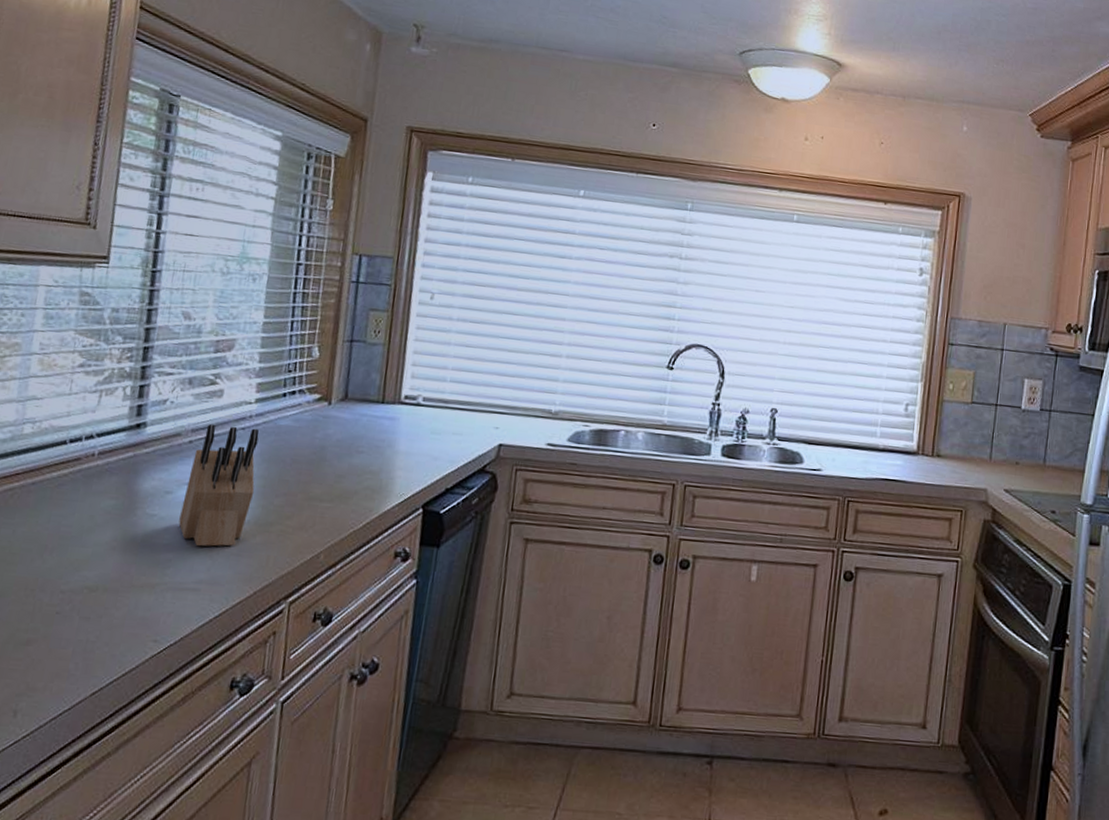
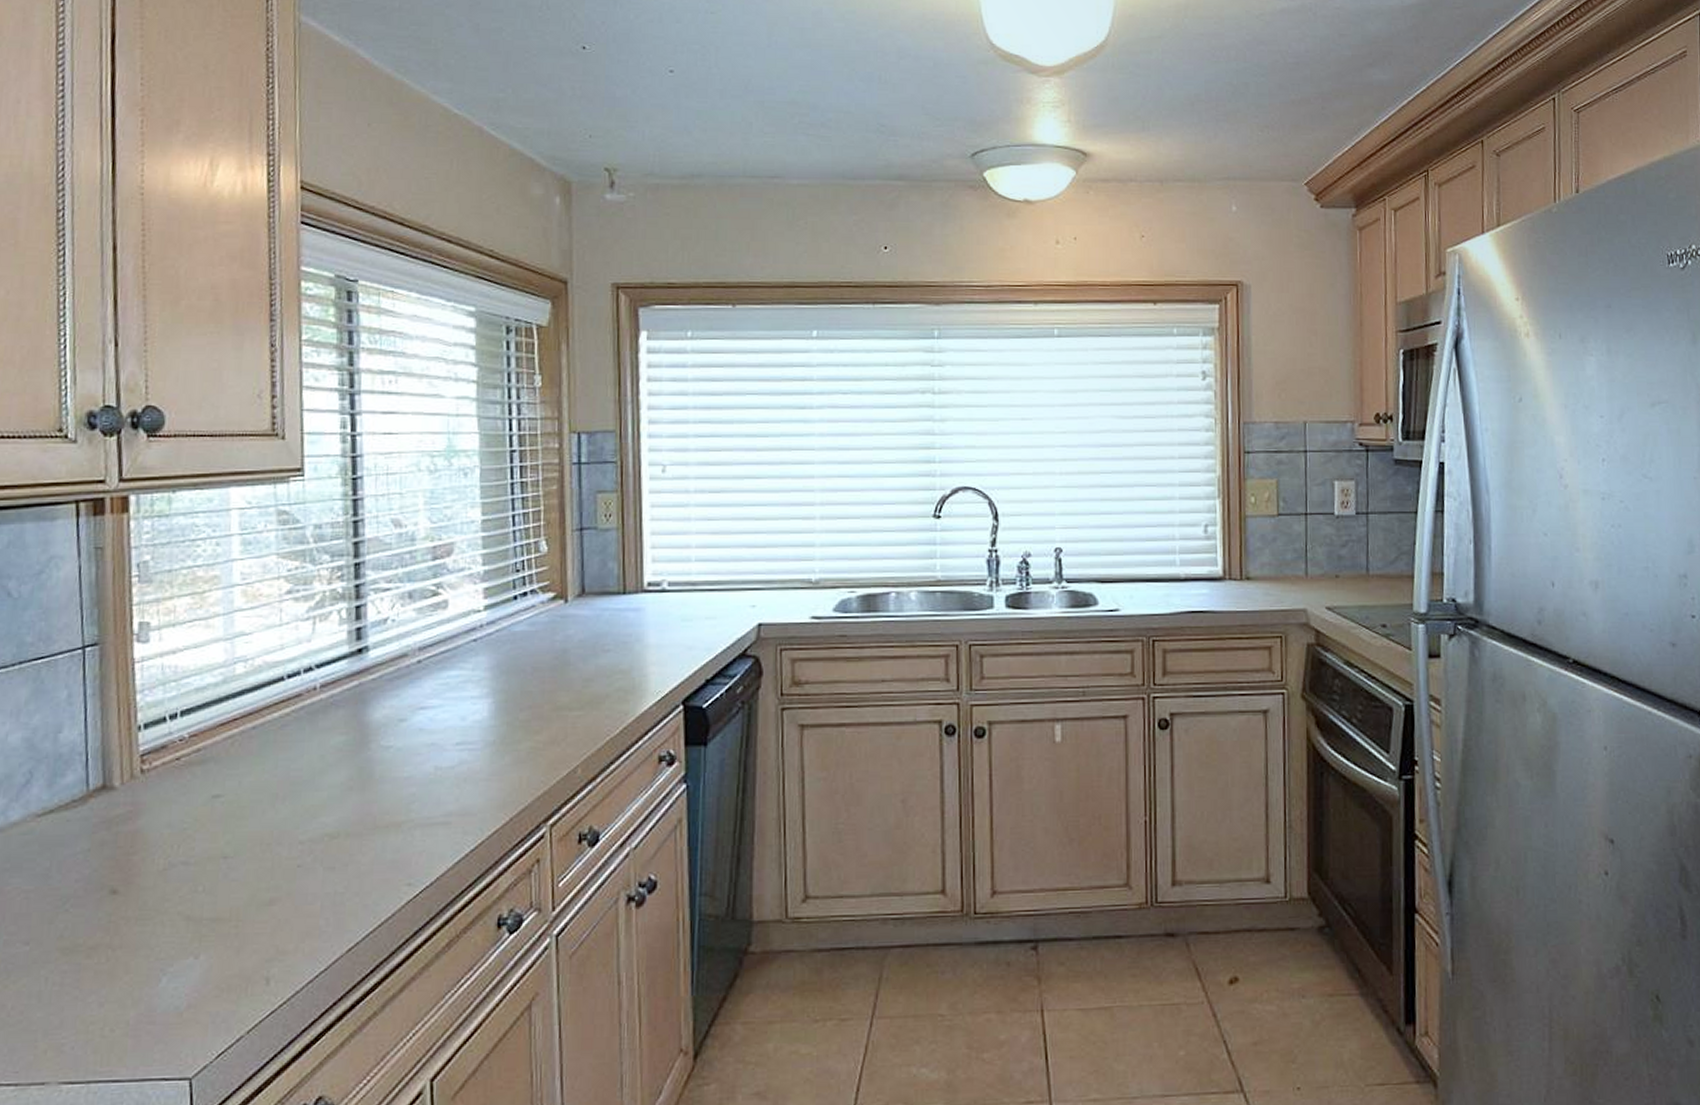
knife block: present [178,425,259,547] -> none [418,638,496,776]

